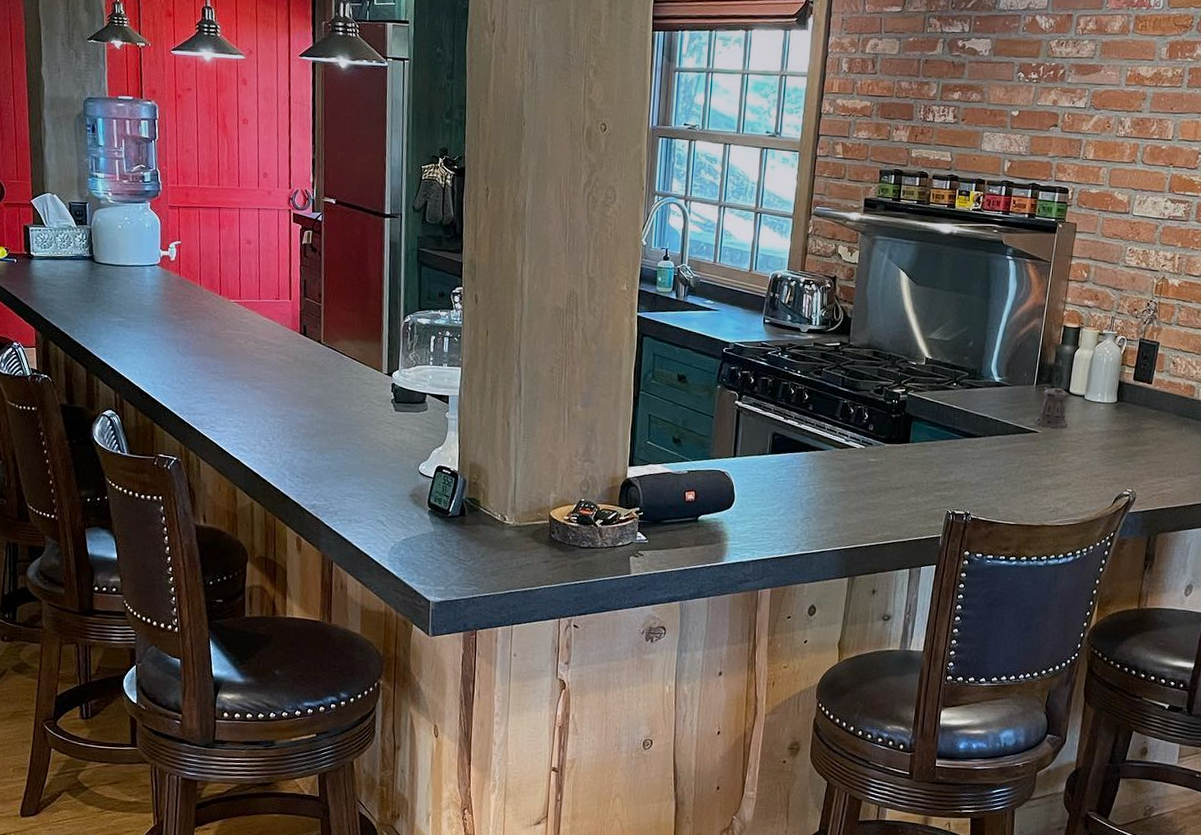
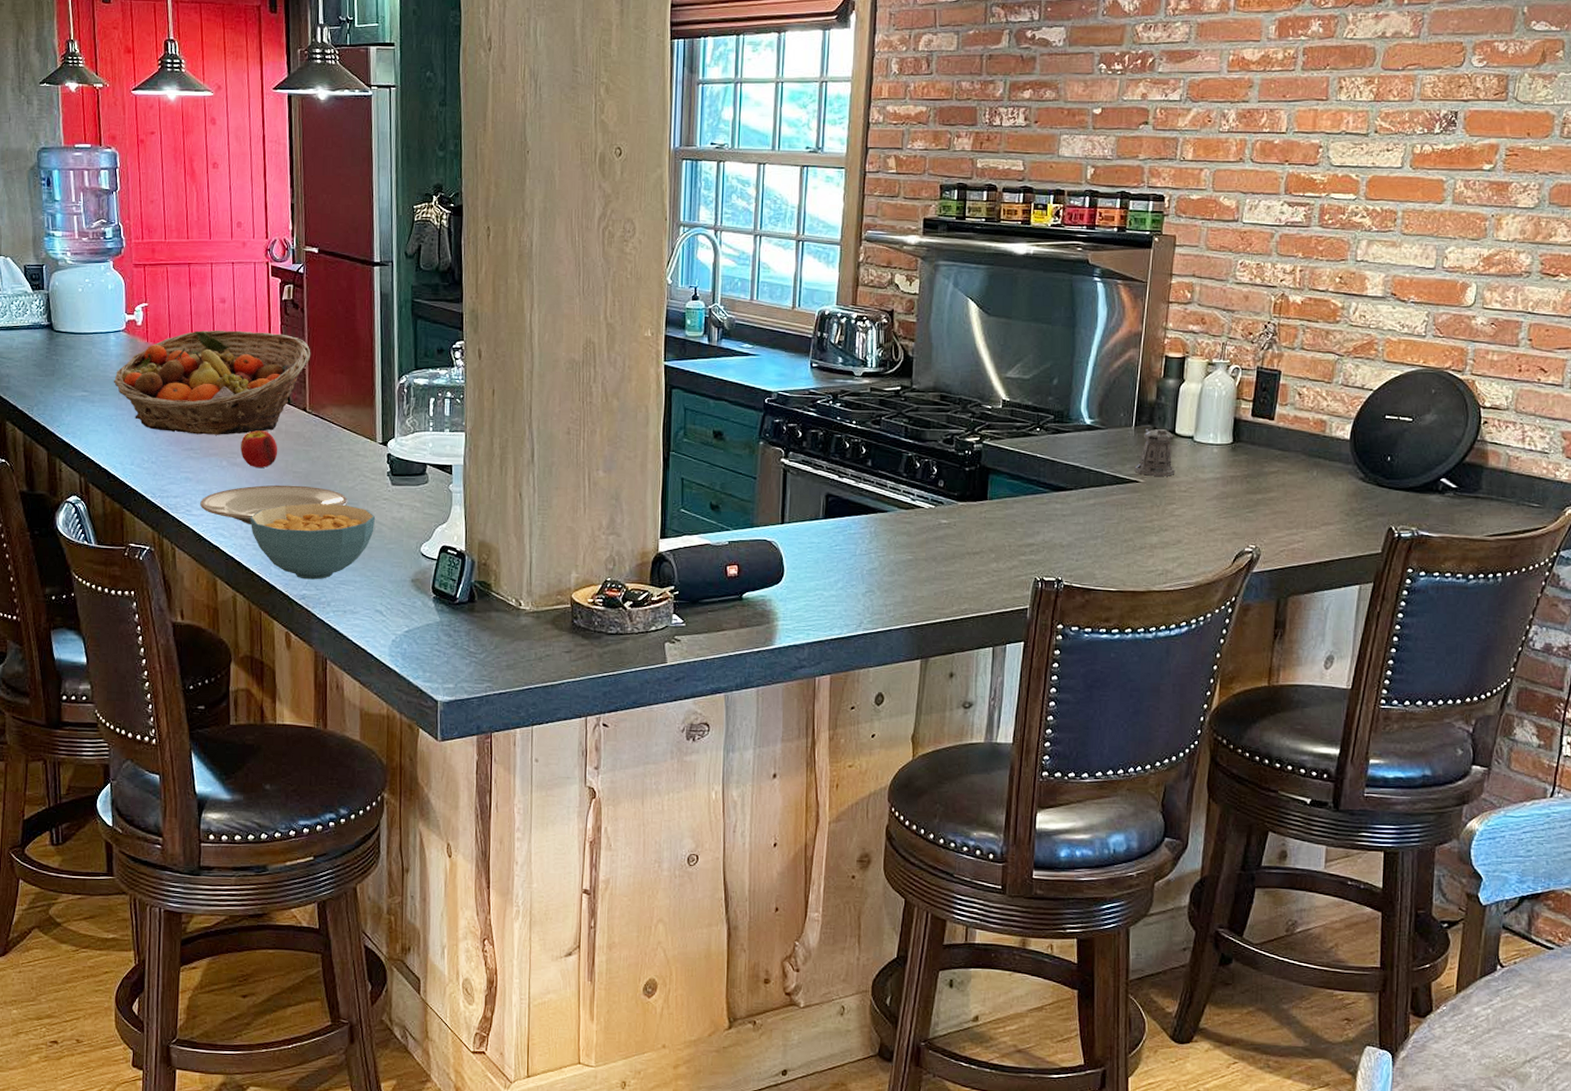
fruit basket: none [147,267,327,361] -> present [113,330,311,435]
plate: none [223,407,356,442] -> present [200,485,348,525]
fruit: none [261,358,295,391] -> present [241,430,278,468]
cereal bowl: none [267,424,380,492] -> present [250,502,376,580]

